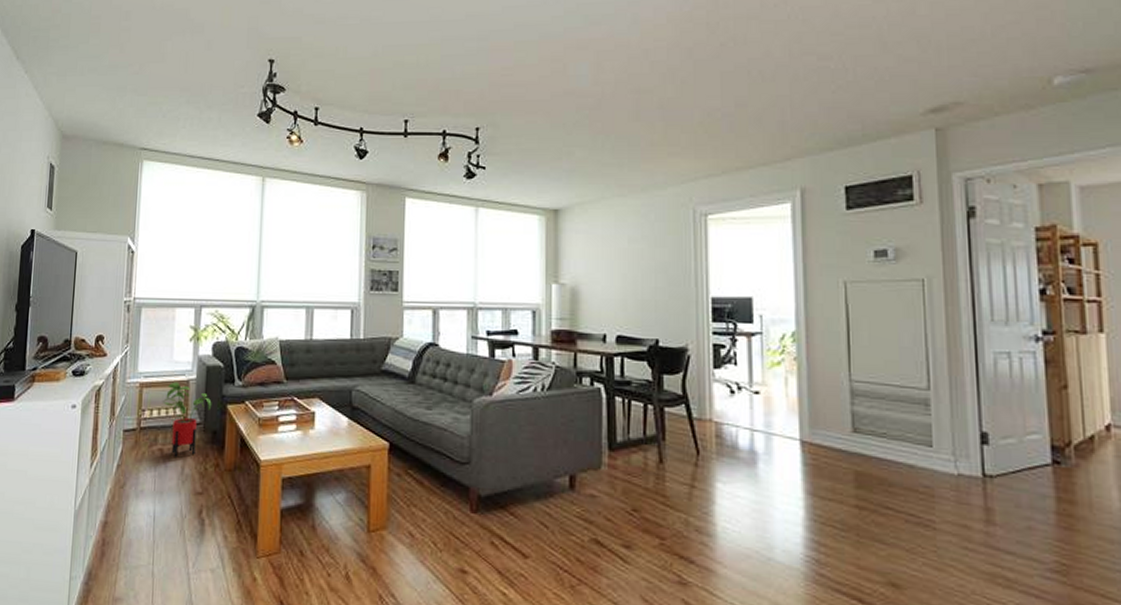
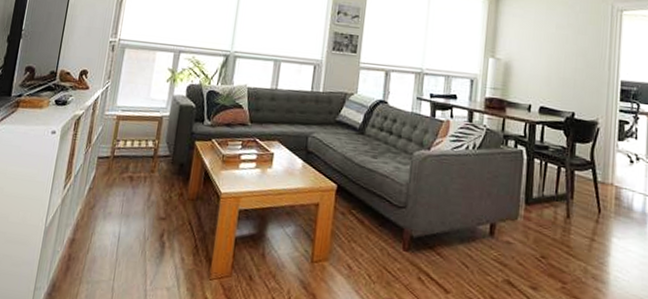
house plant: present [163,381,212,457] -> none [137,117,182,185]

